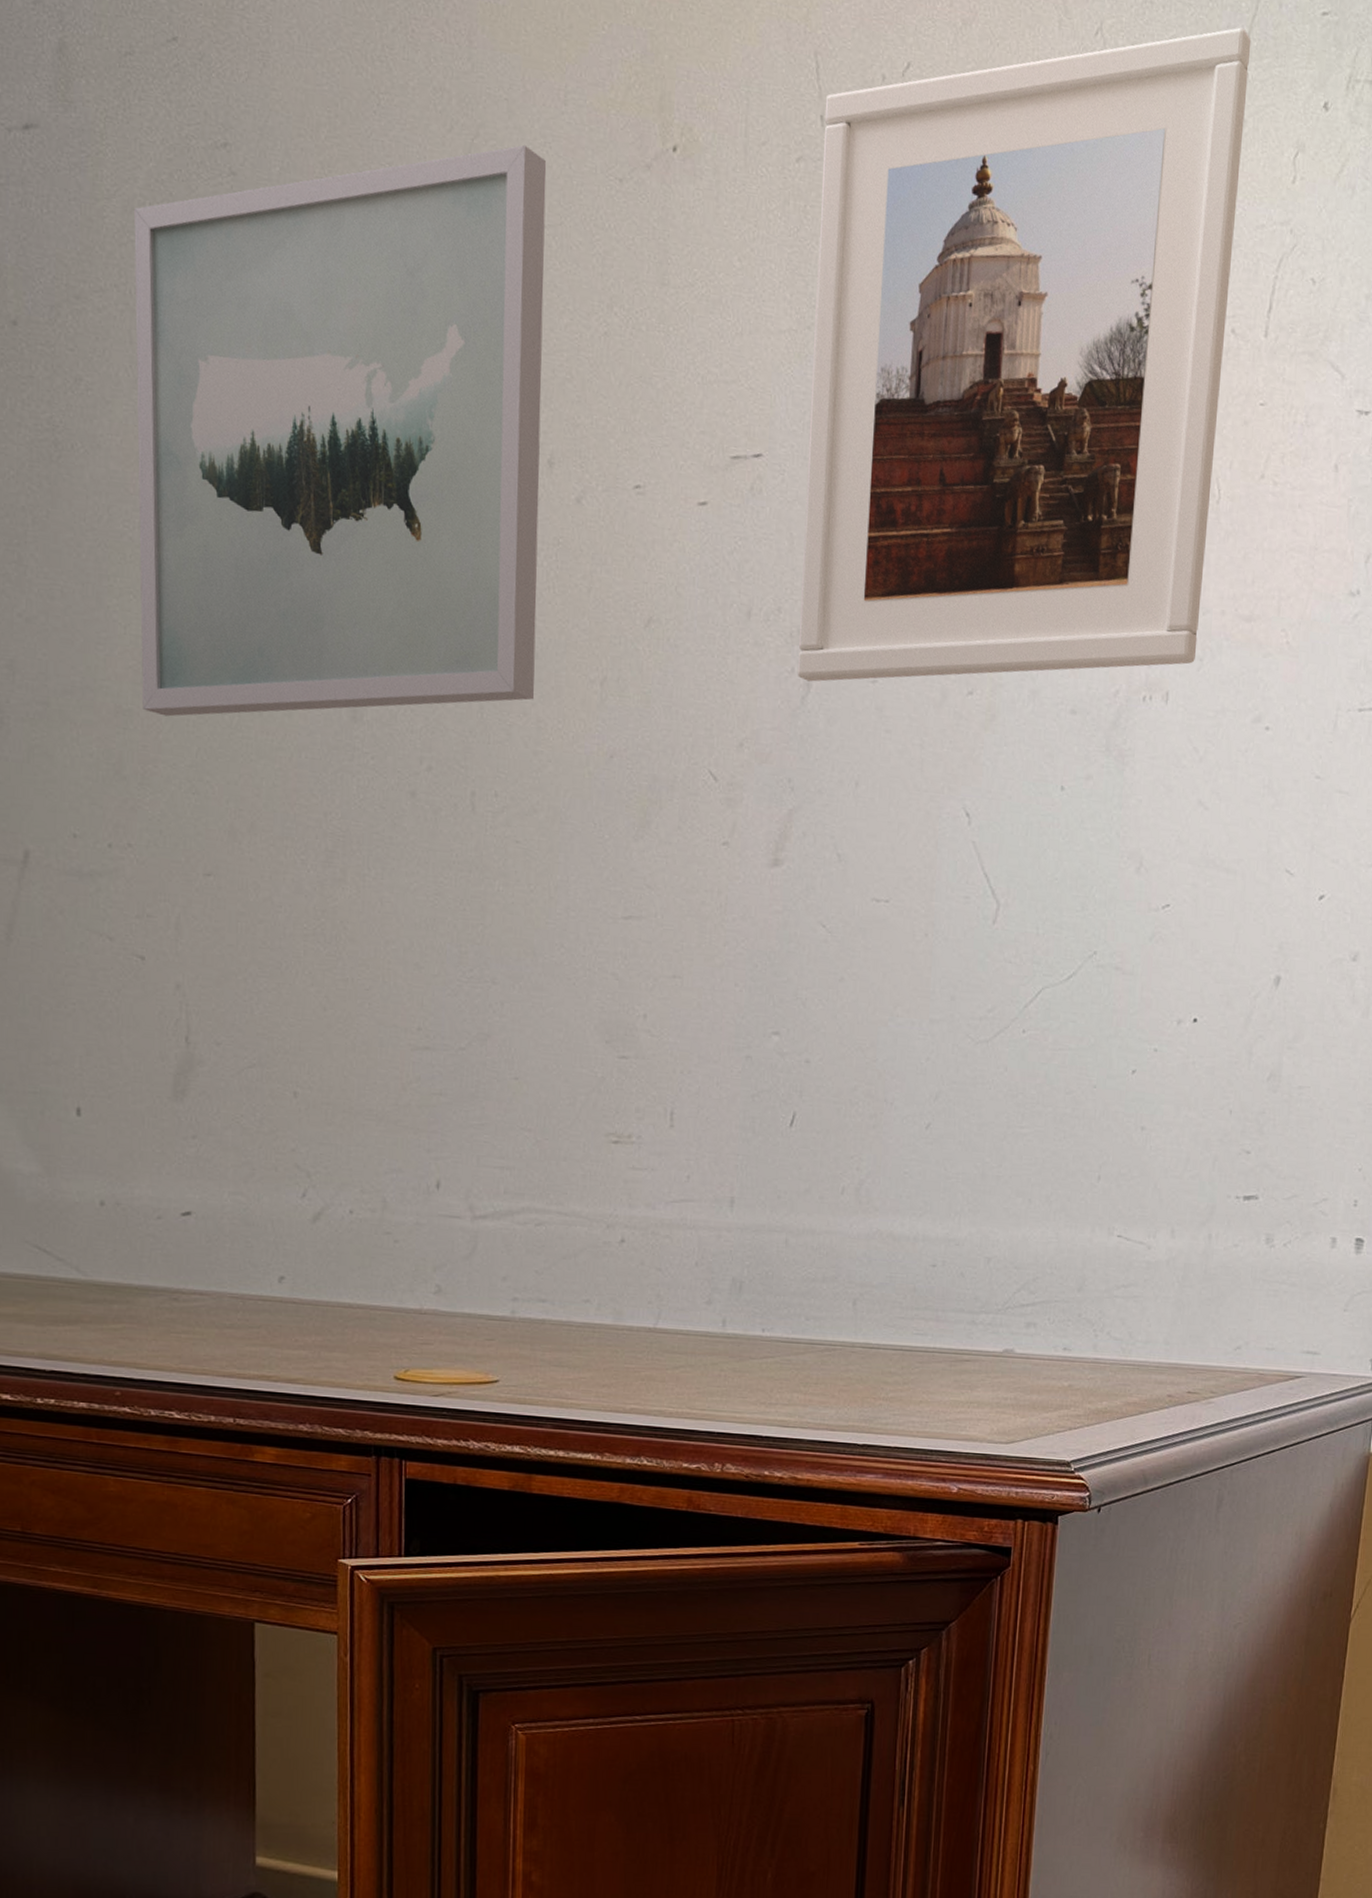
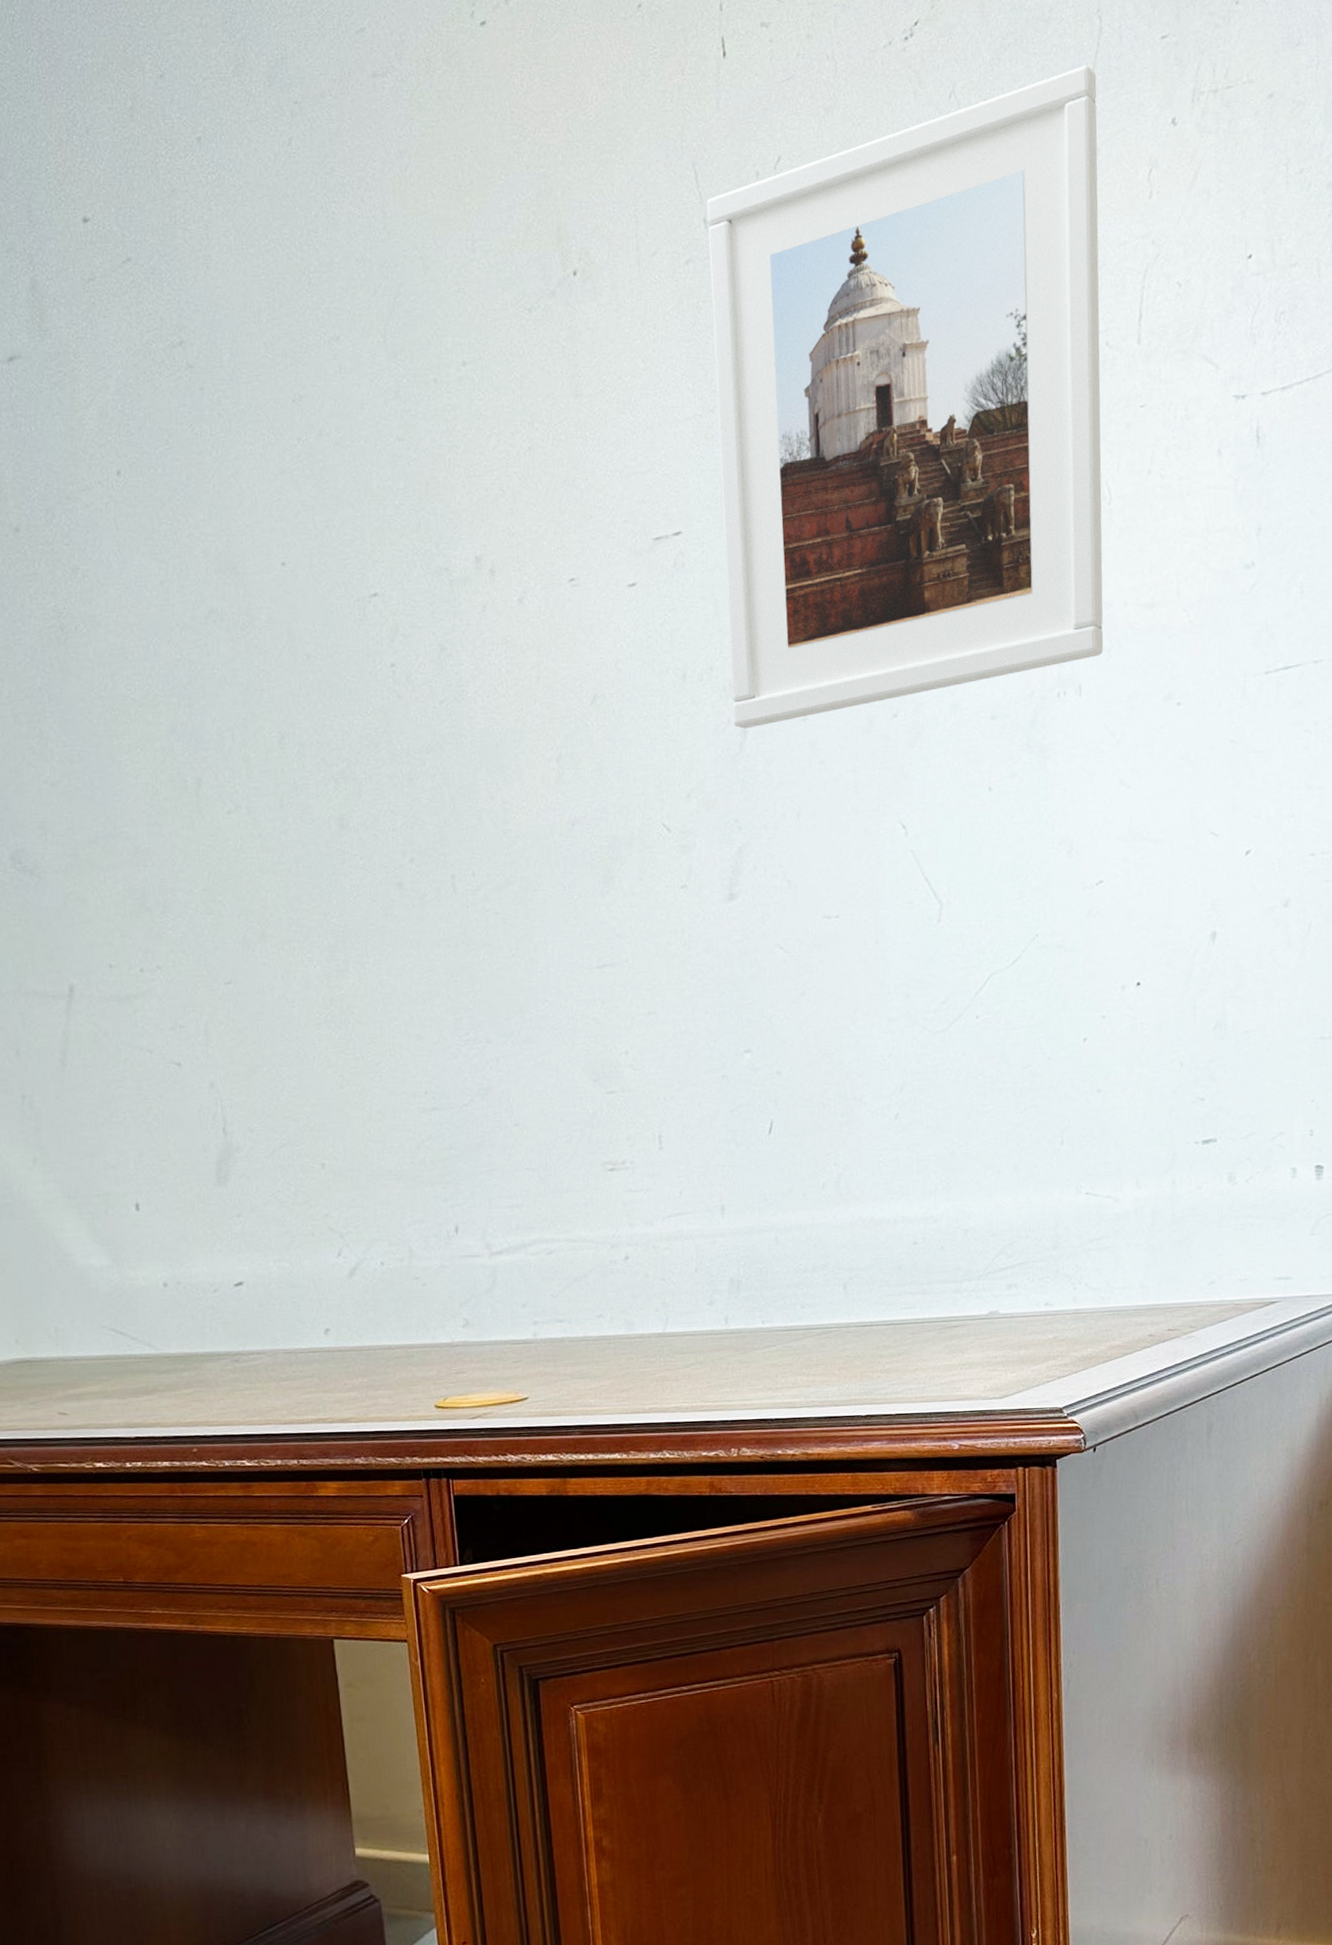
wall art: present [133,144,547,717] -> none [108,294,499,850]

